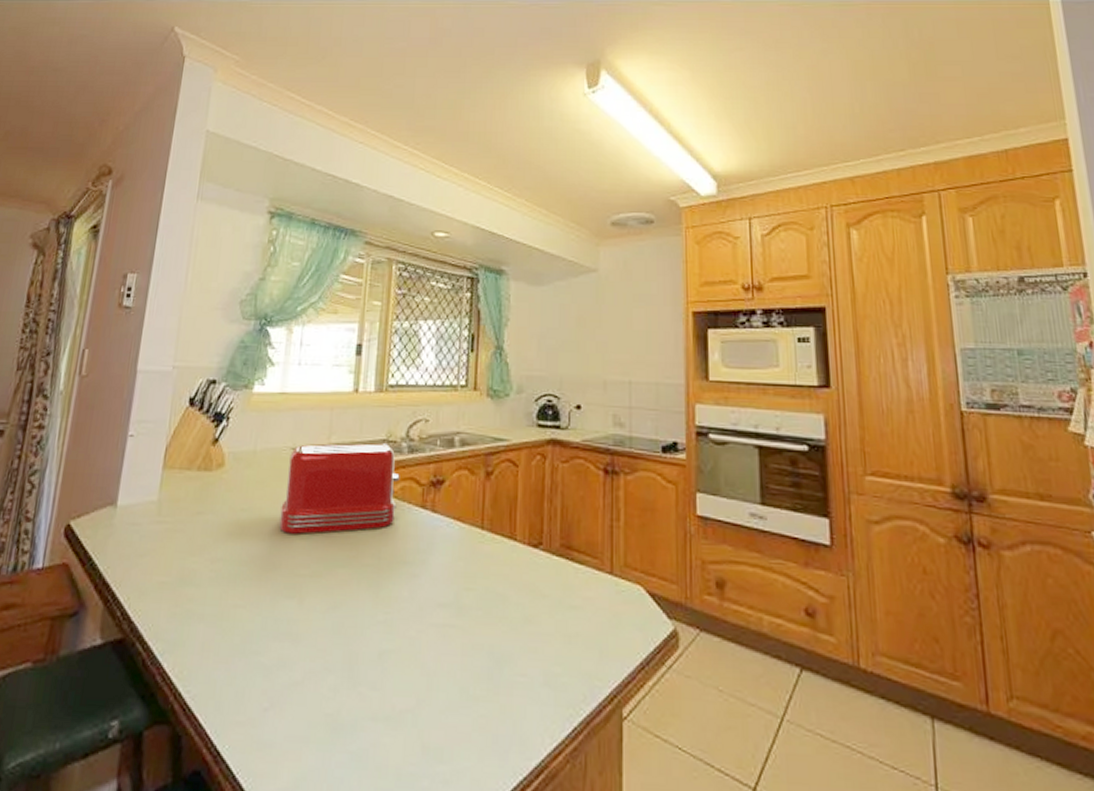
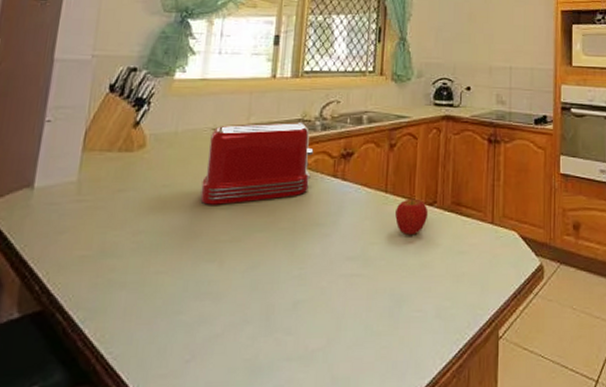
apple: none [494,537,533,583] -> present [395,198,429,236]

